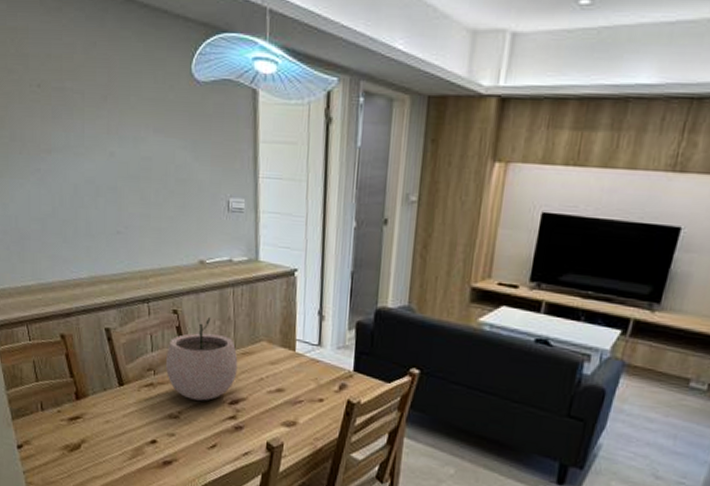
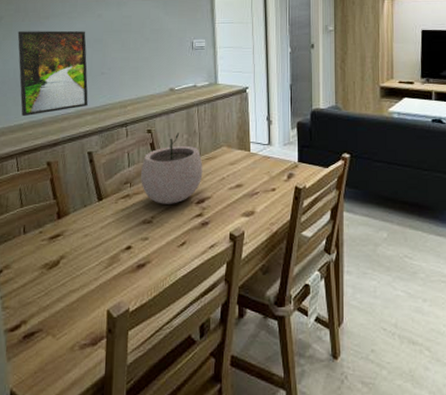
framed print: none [15,167,103,278] -> present [17,30,88,117]

